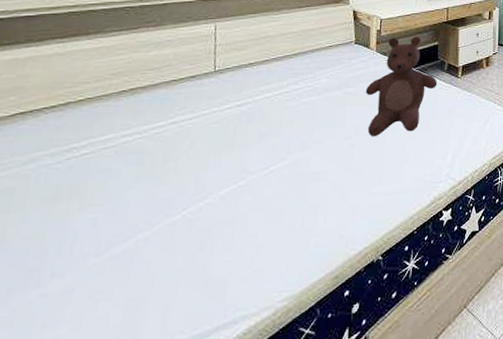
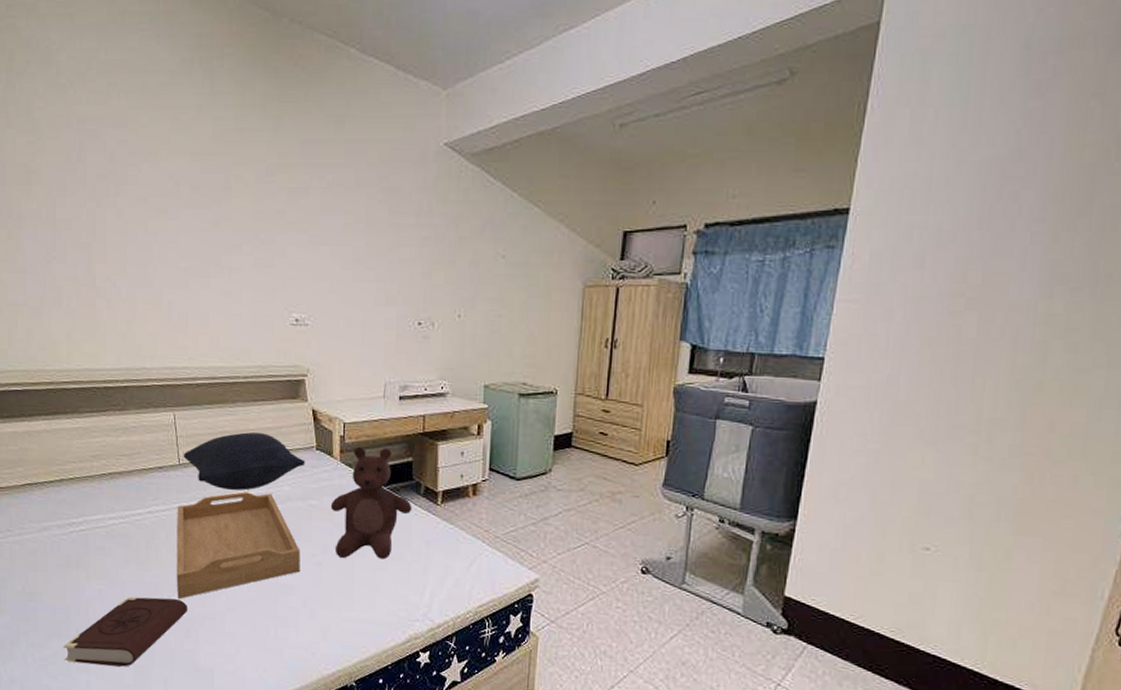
book: none [25,209,206,319] -> present [63,596,188,667]
serving tray: none [194,87,334,209] -> present [176,492,301,599]
pillow: none [219,34,344,89] -> present [183,432,305,491]

